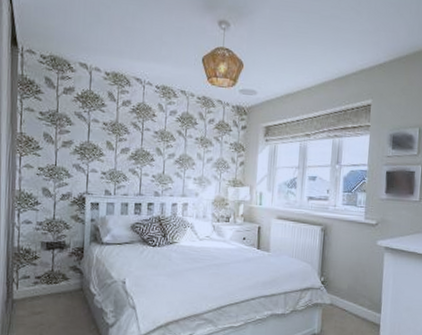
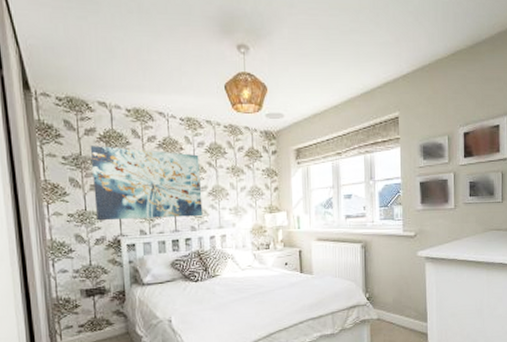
wall art: none [65,104,170,183] -> present [90,146,203,221]

